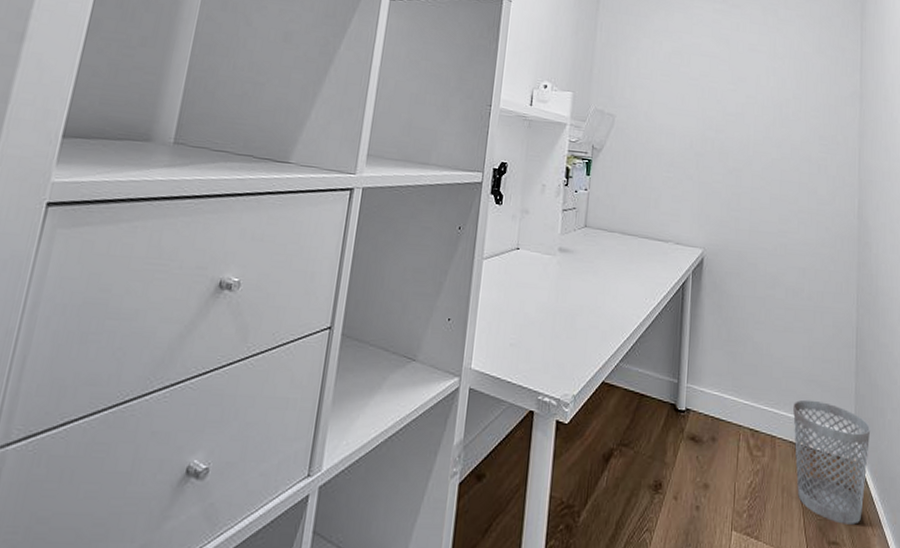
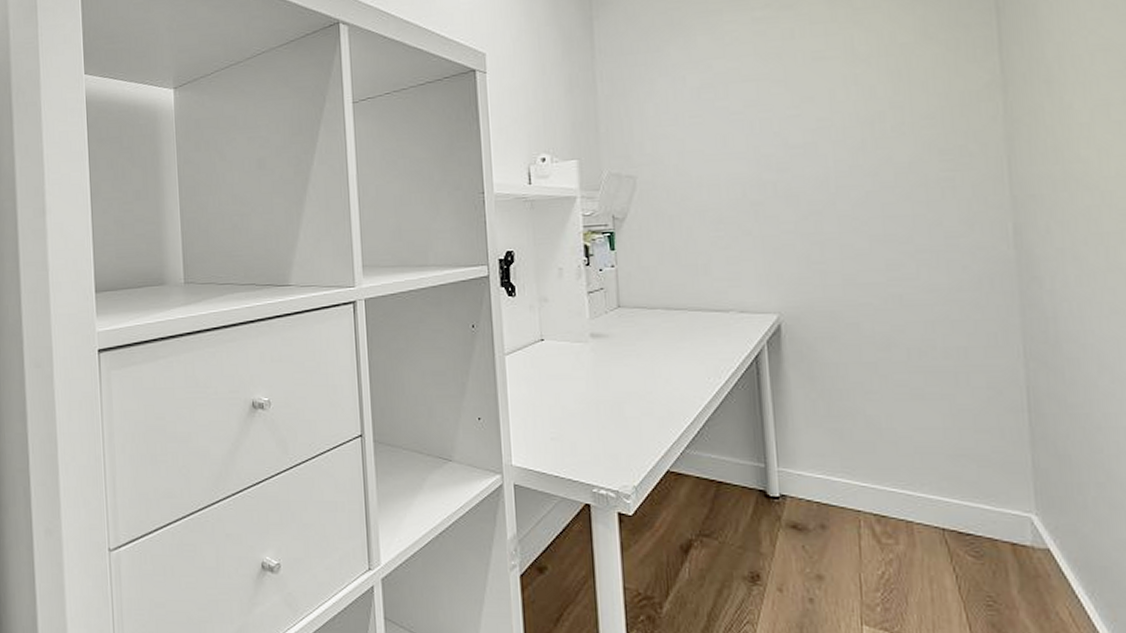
wastebasket: present [793,399,871,525] -> none [935,478,1064,621]

